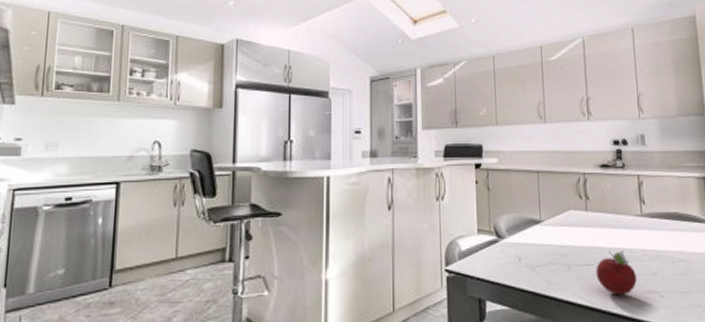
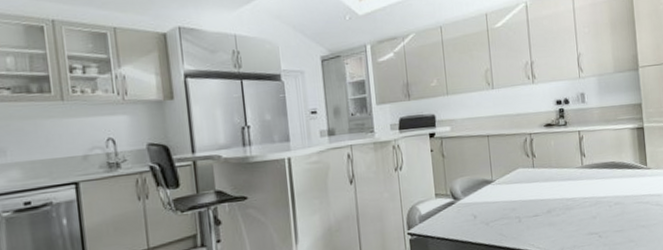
fruit: present [596,250,637,295] -> none [543,200,579,240]

